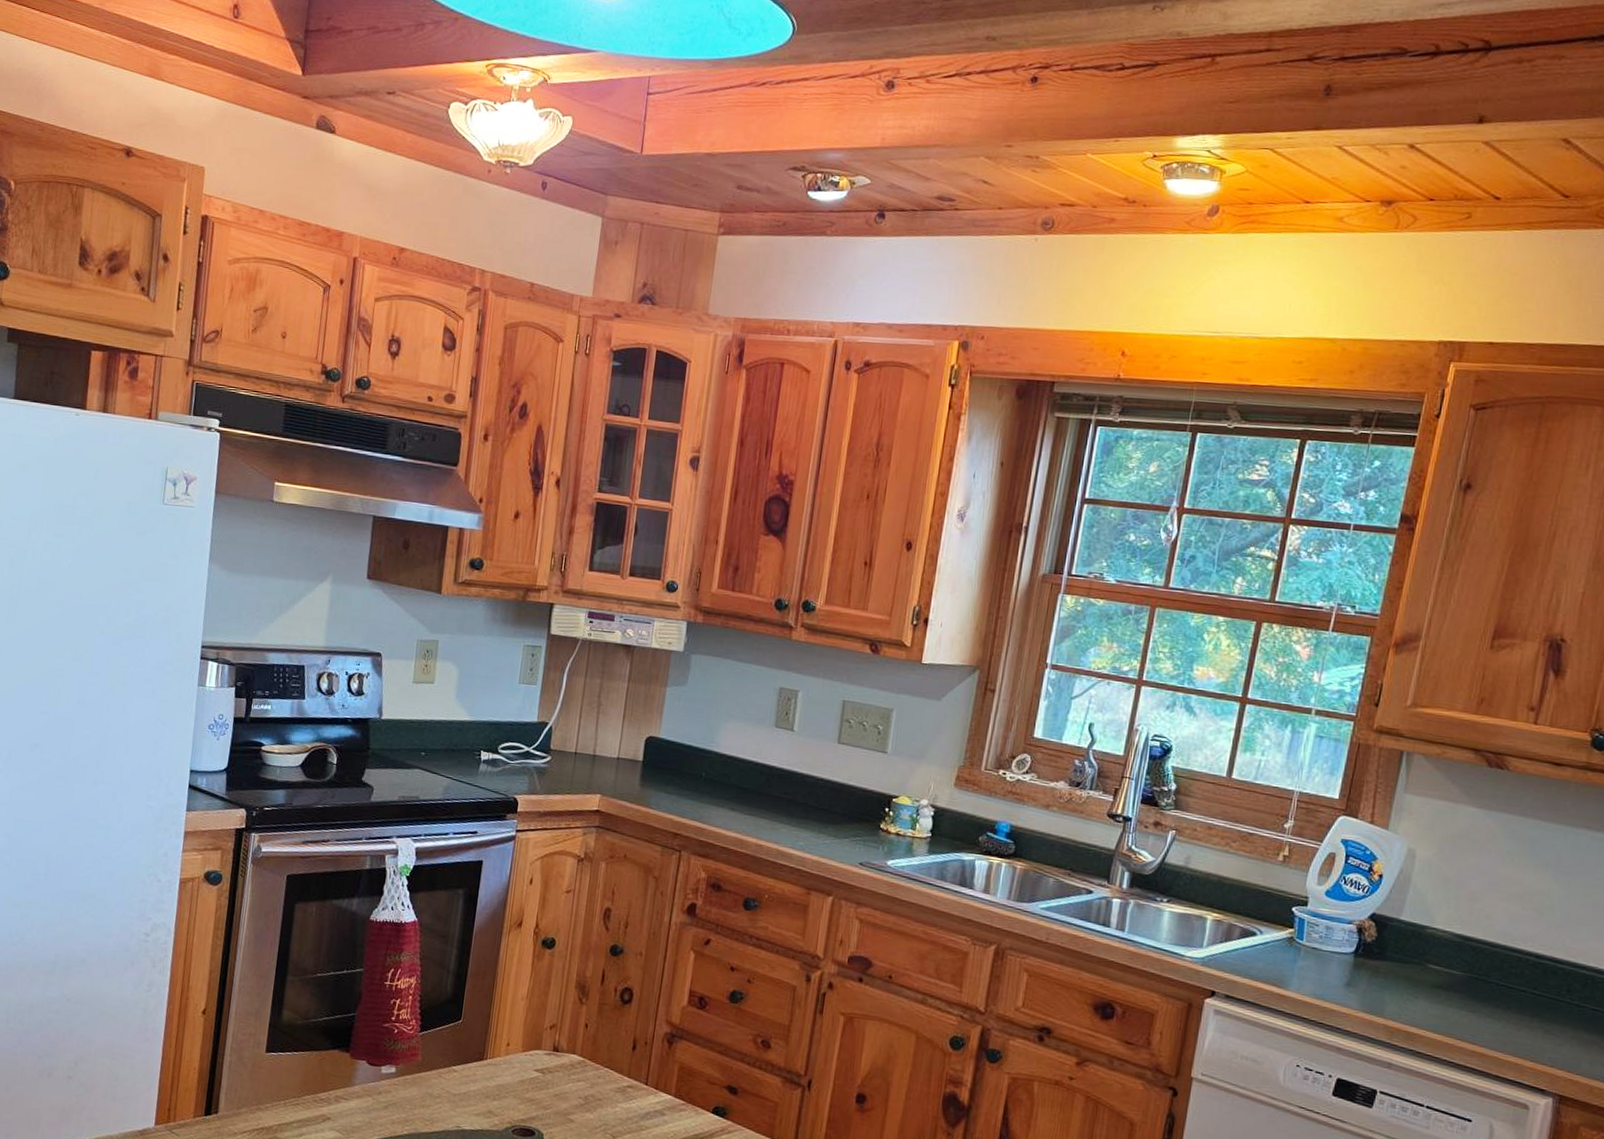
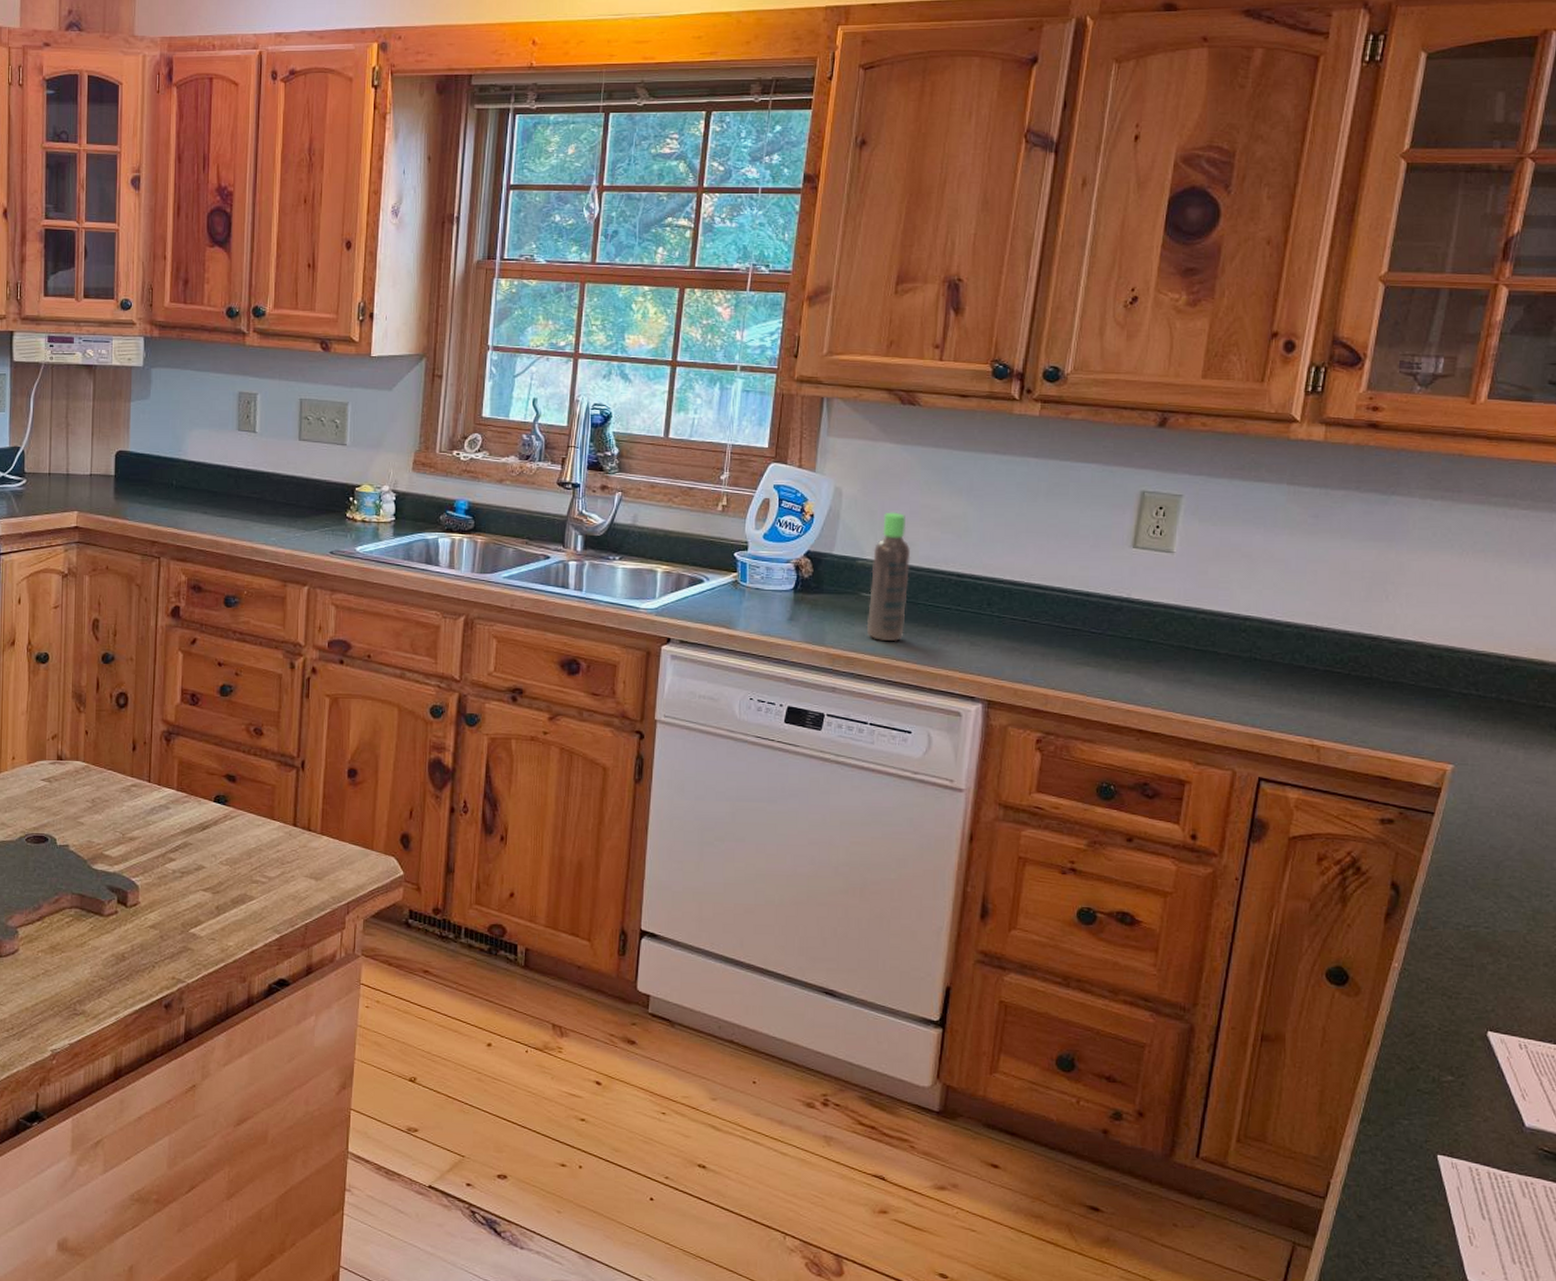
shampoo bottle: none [1431,880,1486,1021] -> present [866,512,911,642]

